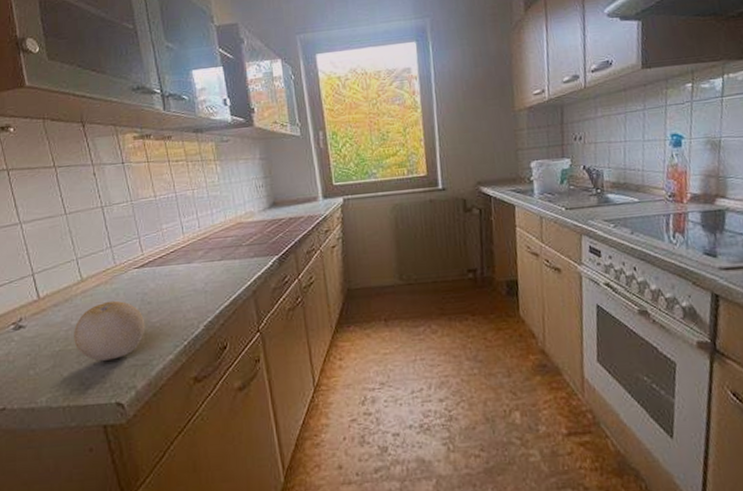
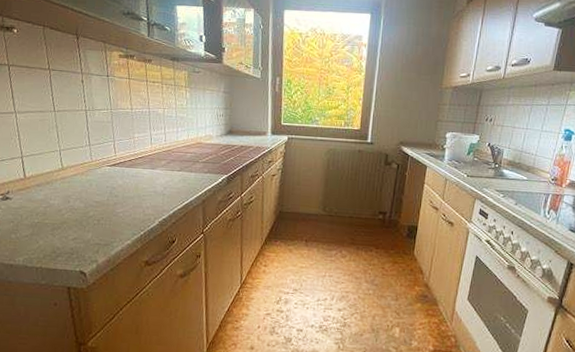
fruit: present [74,300,146,361] -> none [50,189,111,237]

